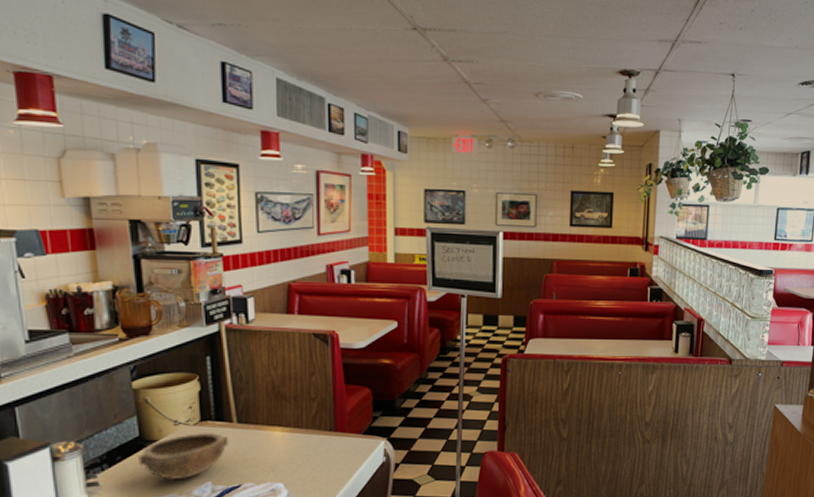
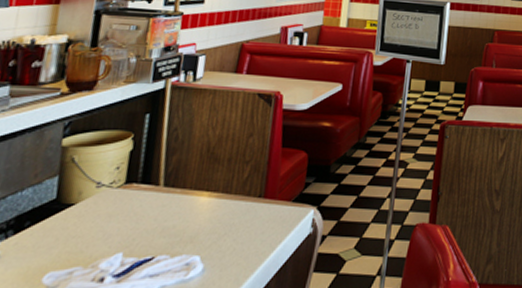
bowl: present [138,431,229,481] -> none [47,195,152,251]

